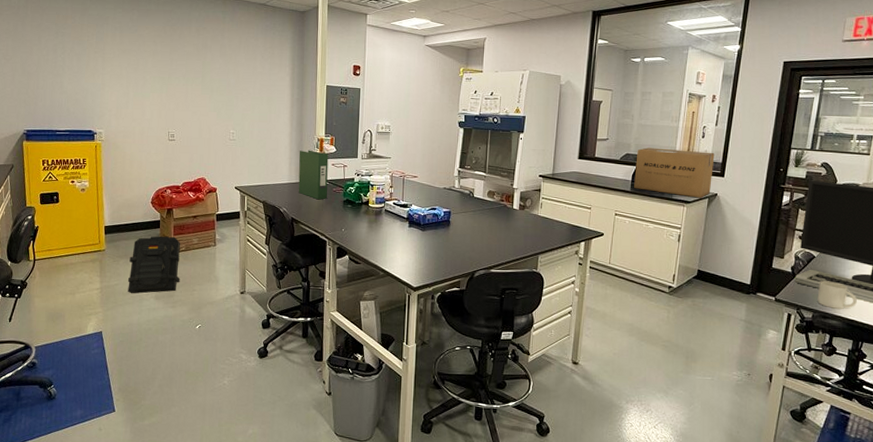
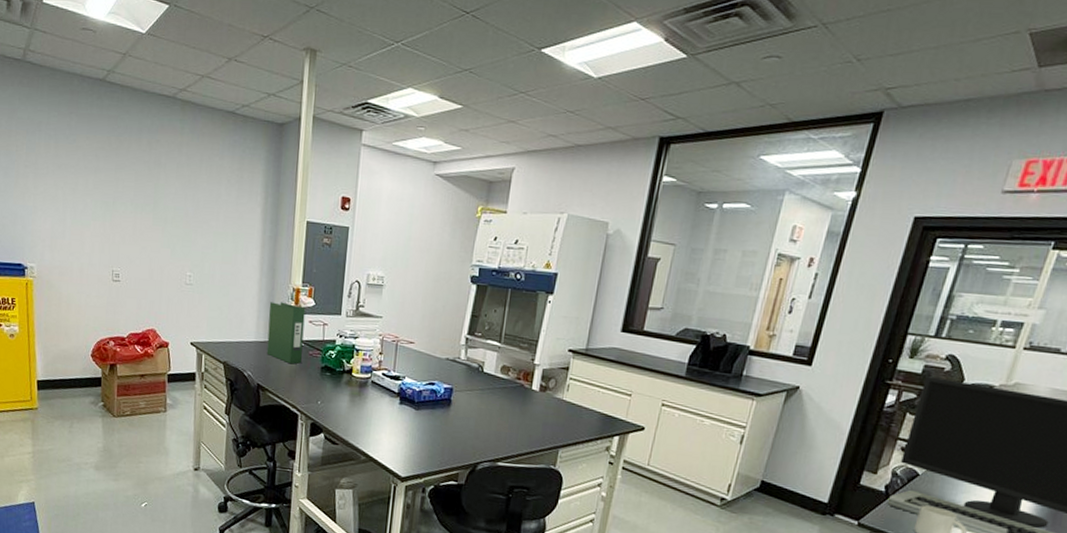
backpack: present [127,236,181,294] -> none [63,395,126,463]
box: present [634,147,715,198] -> none [690,322,803,391]

